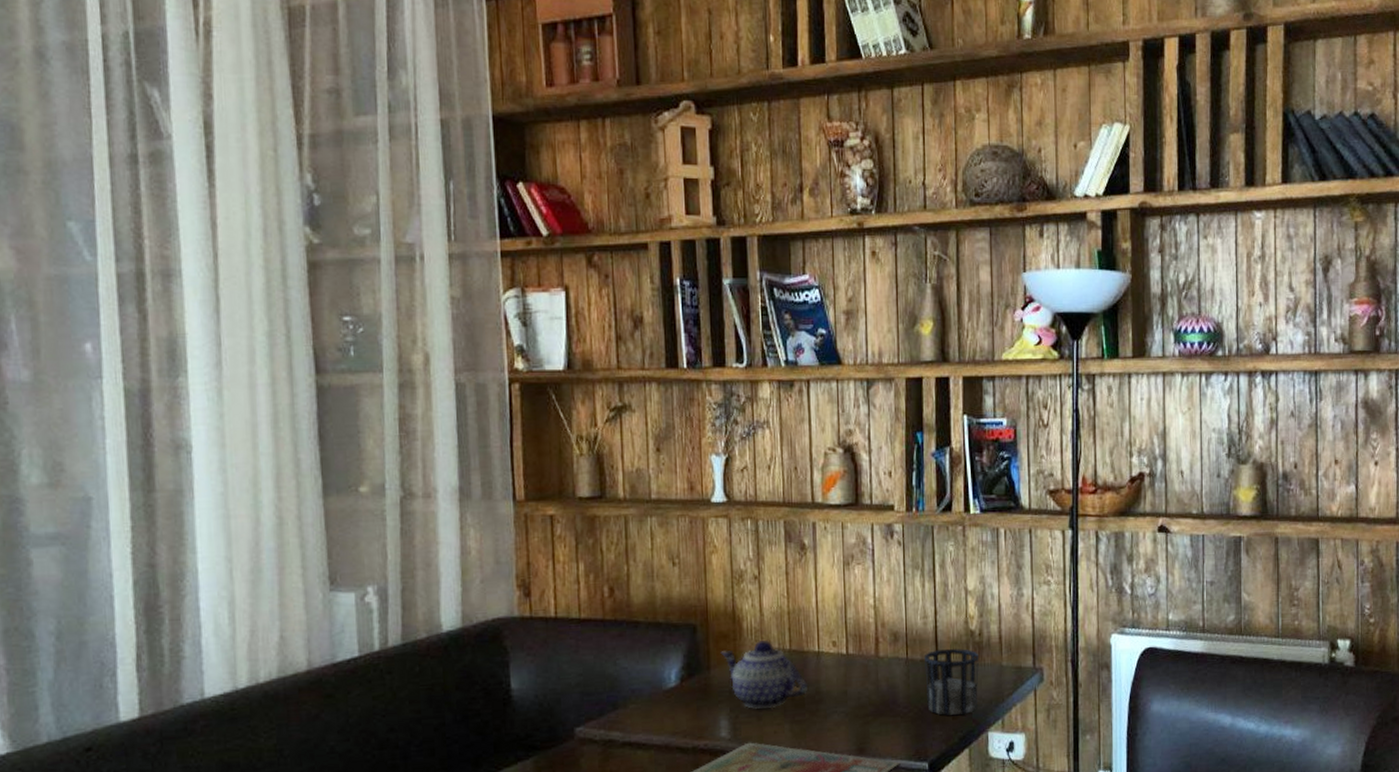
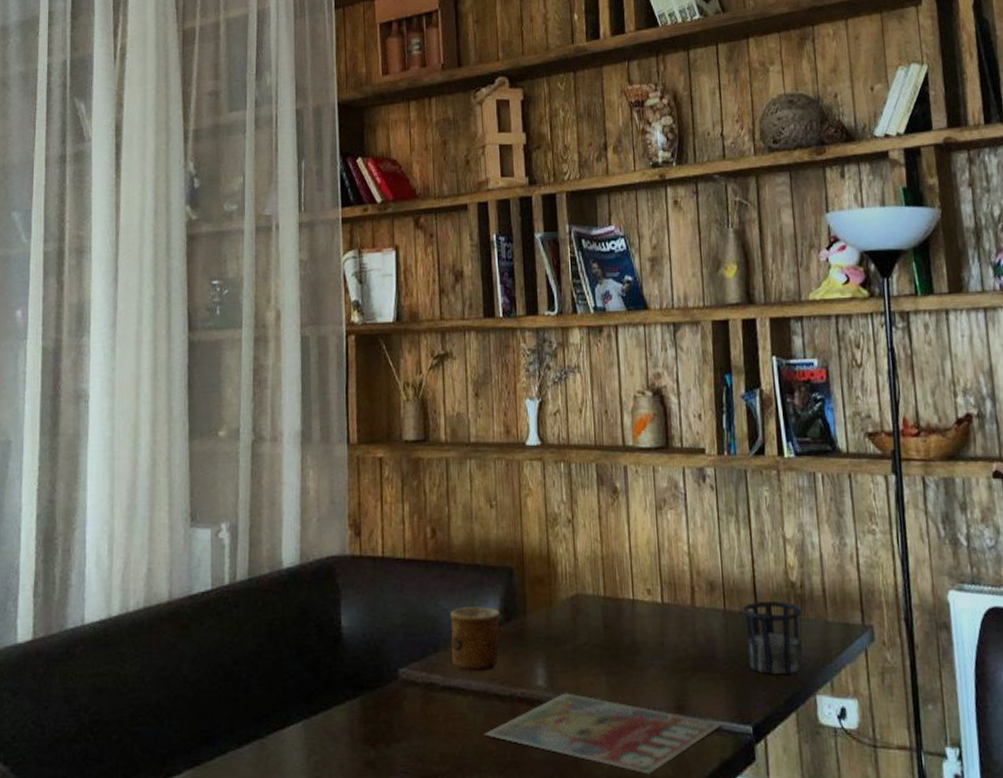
cup: none [629,664,684,727] -> present [450,607,501,672]
teapot: present [720,640,808,709] -> none [536,586,624,658]

